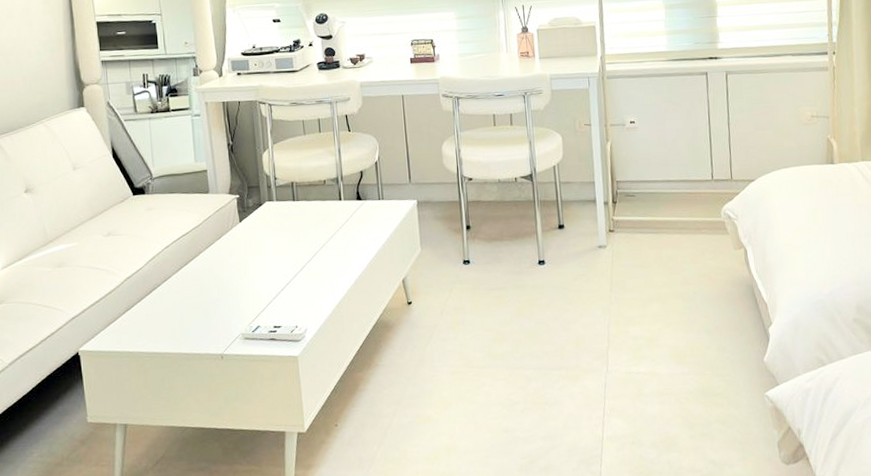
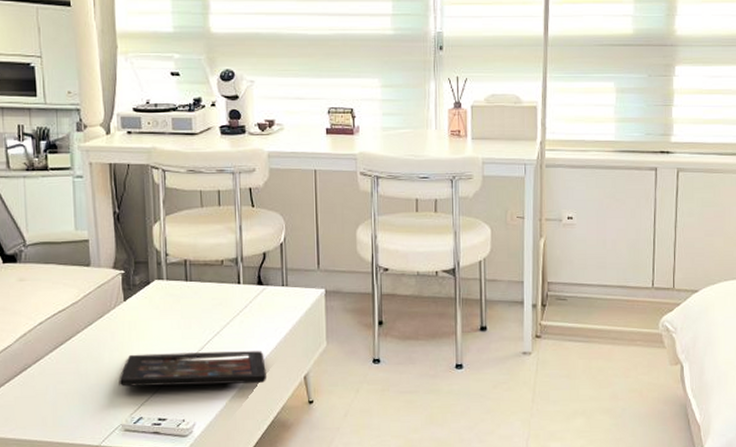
decorative tray: none [237,259,370,299] -> present [118,351,267,387]

